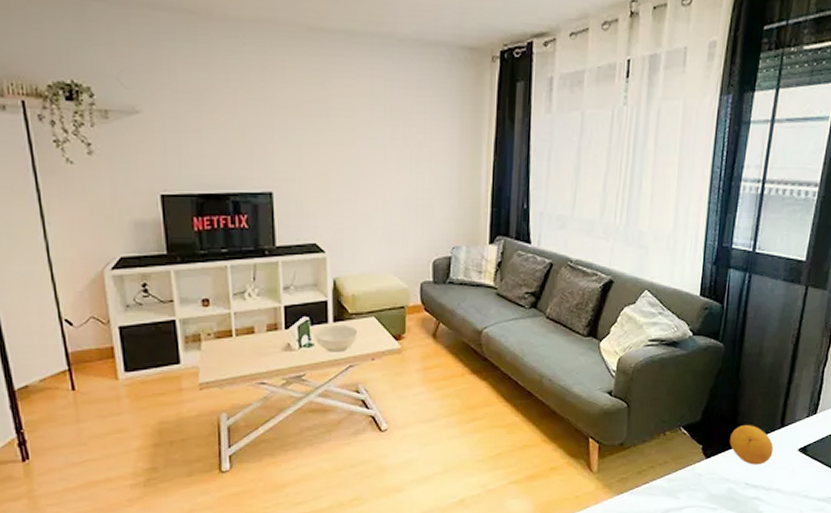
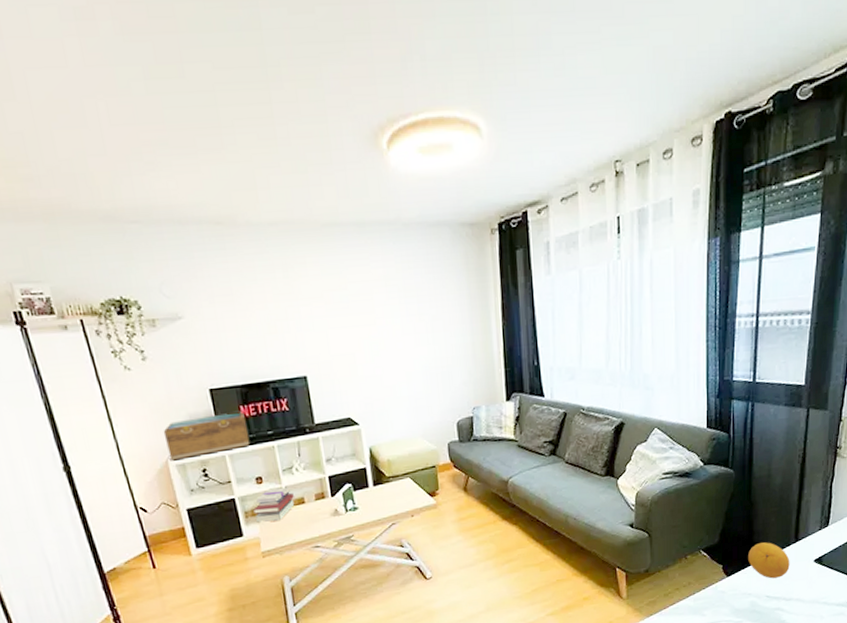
decorative box: none [102,224,201,271] -> present [163,412,251,461]
books: none [195,313,243,351] -> present [253,487,295,523]
bowl: present [314,324,358,352] -> none [358,487,397,513]

